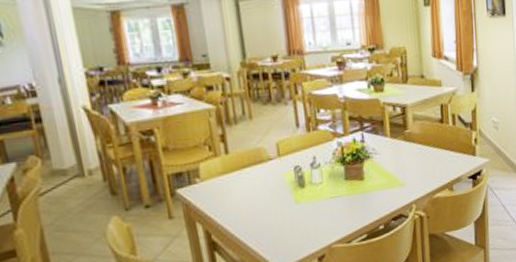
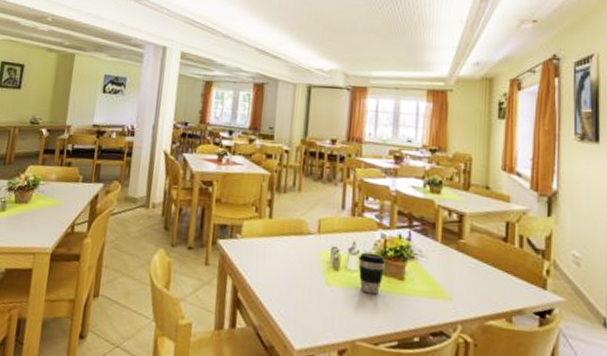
coffee cup: none [320,162,346,201] -> present [358,252,385,295]

